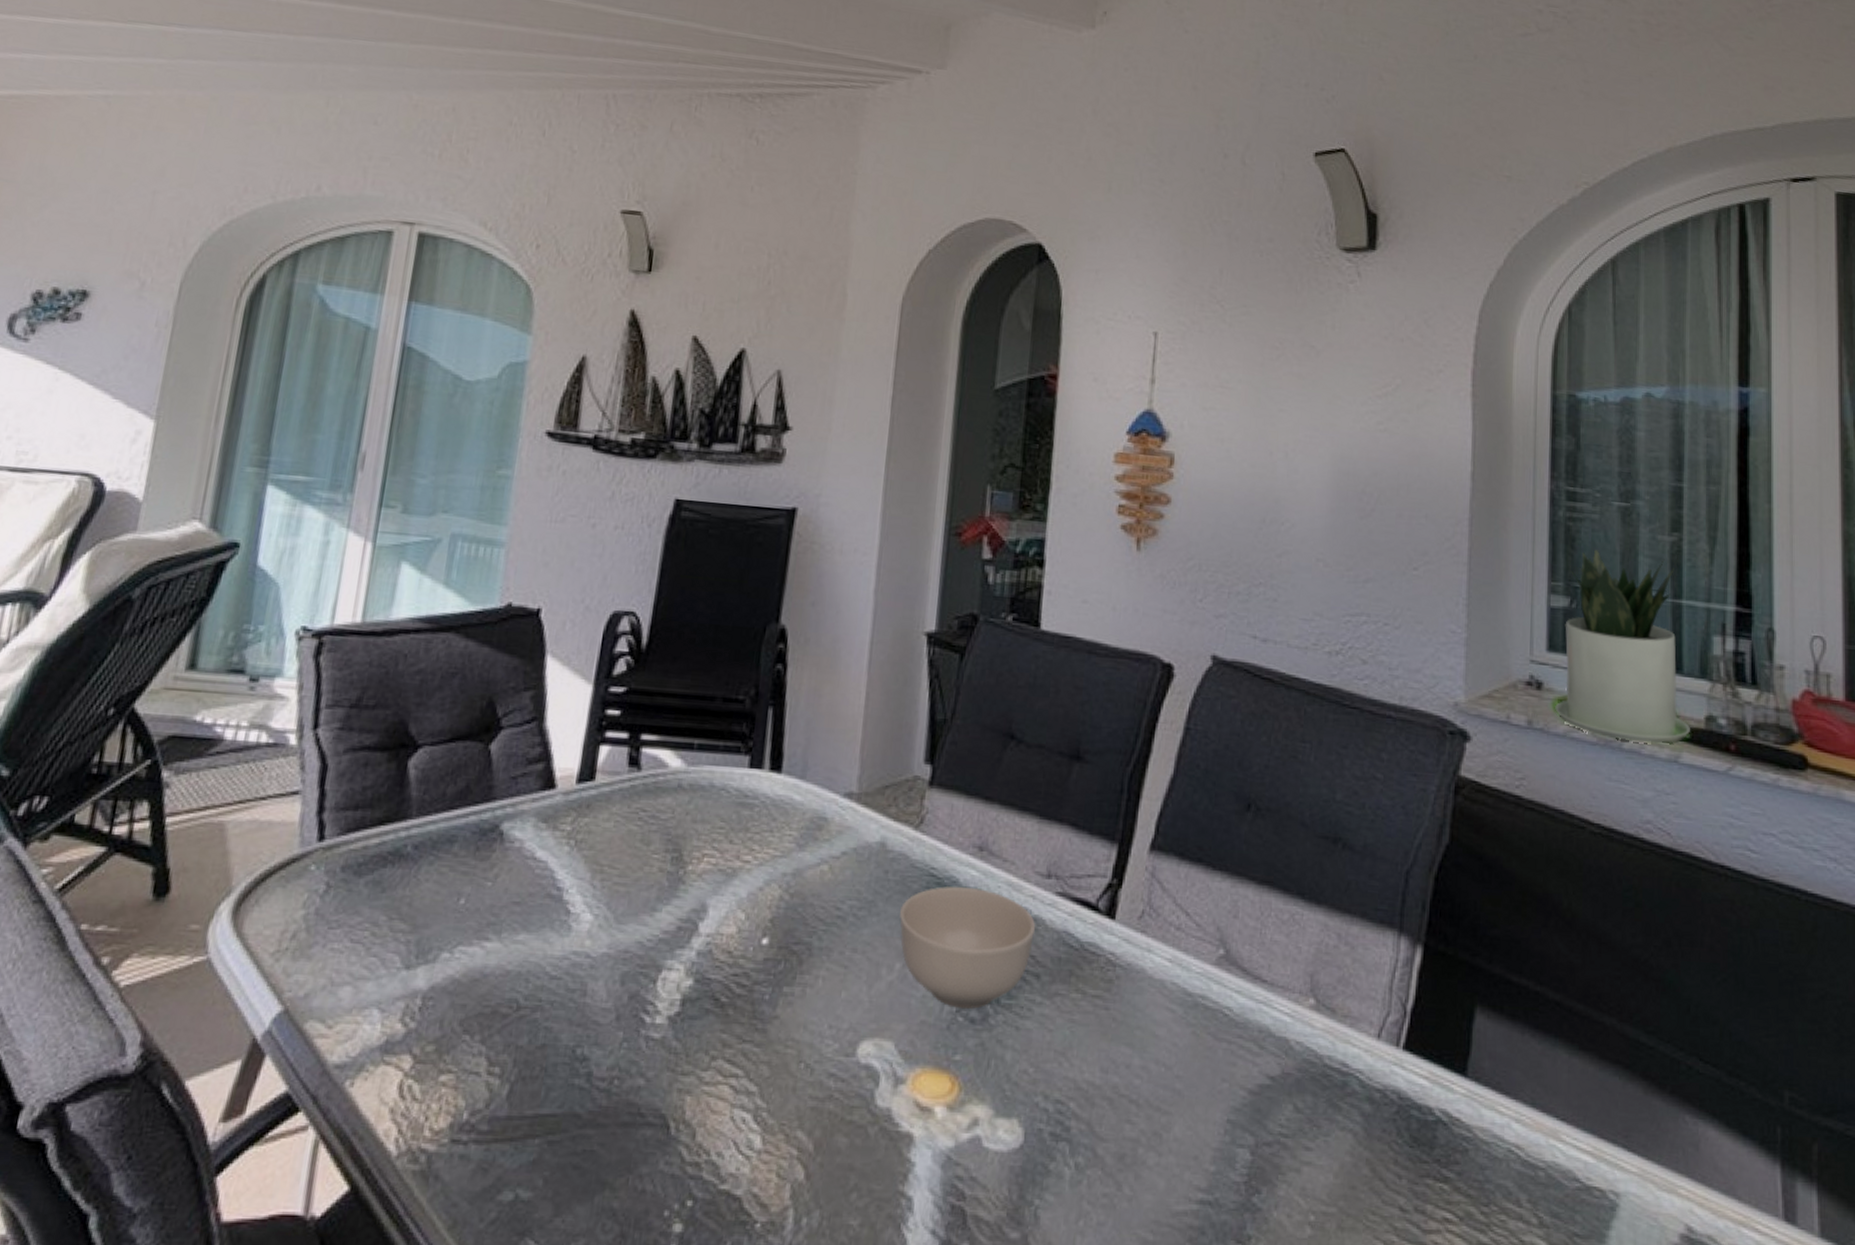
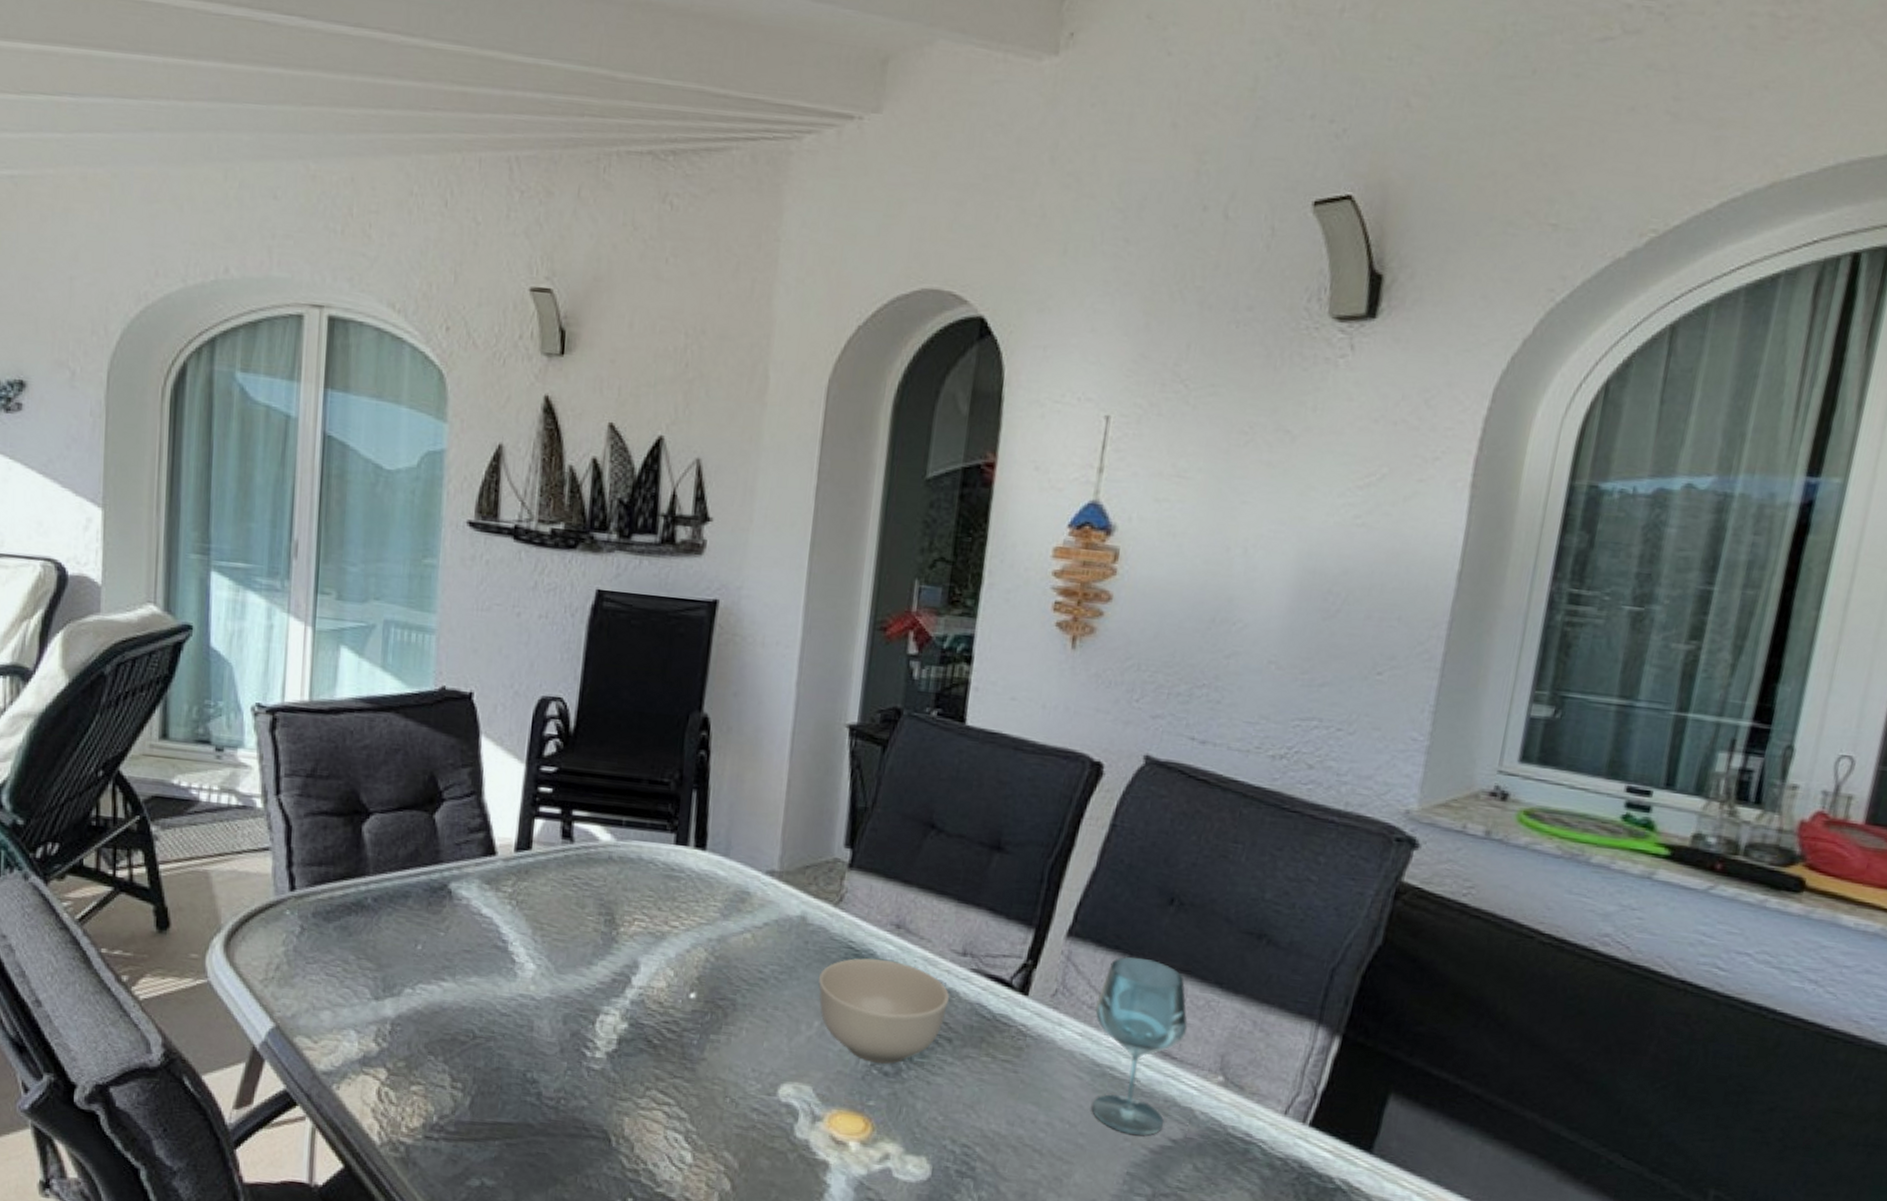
wine glass: none [1182,869,1275,1075] -> present [1091,956,1188,1136]
planter: present [1555,550,1691,744] -> none [1519,657,1685,860]

